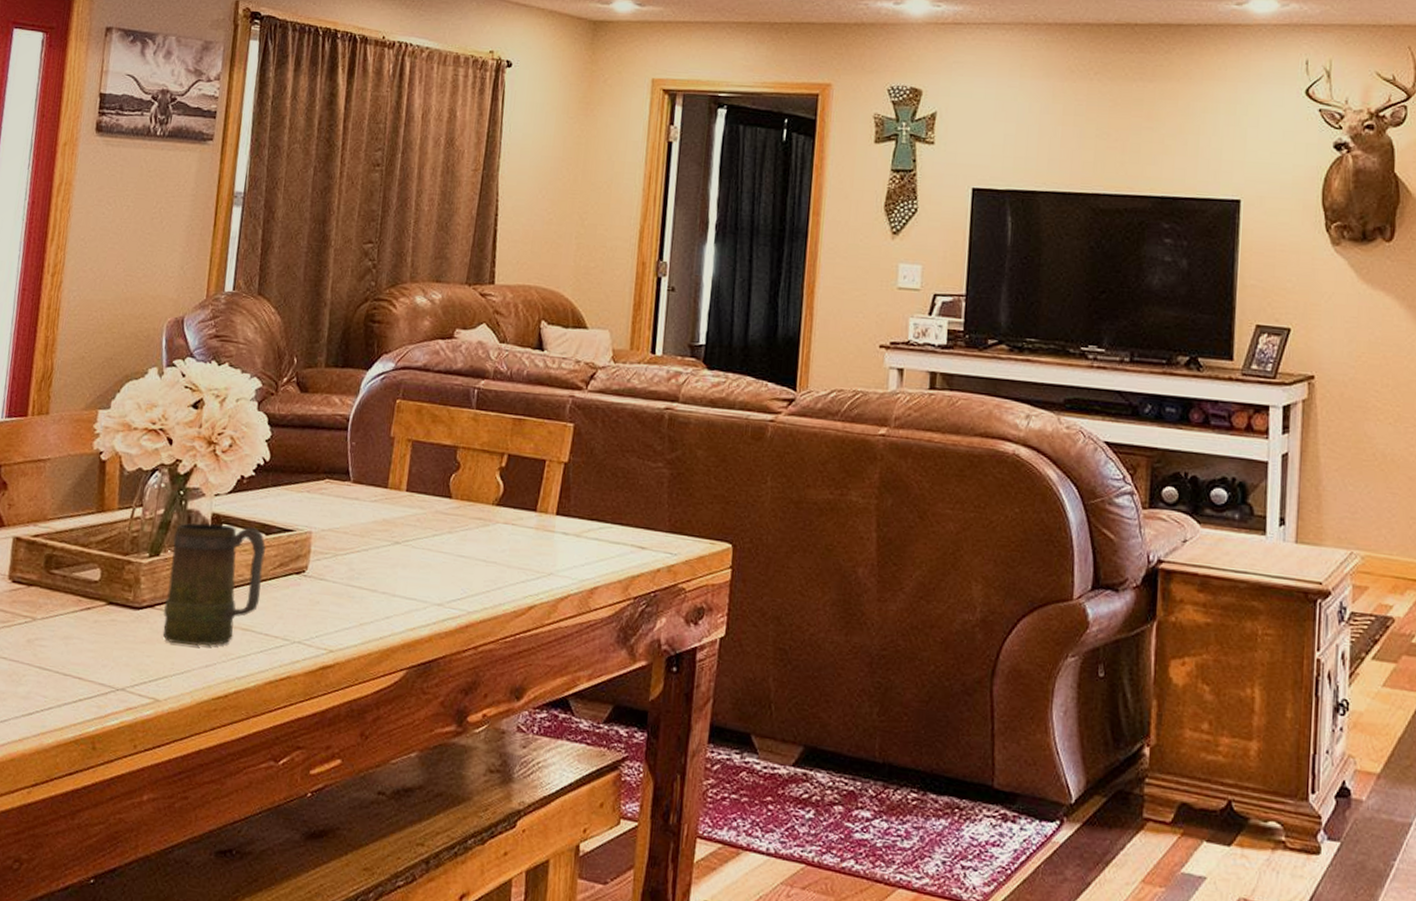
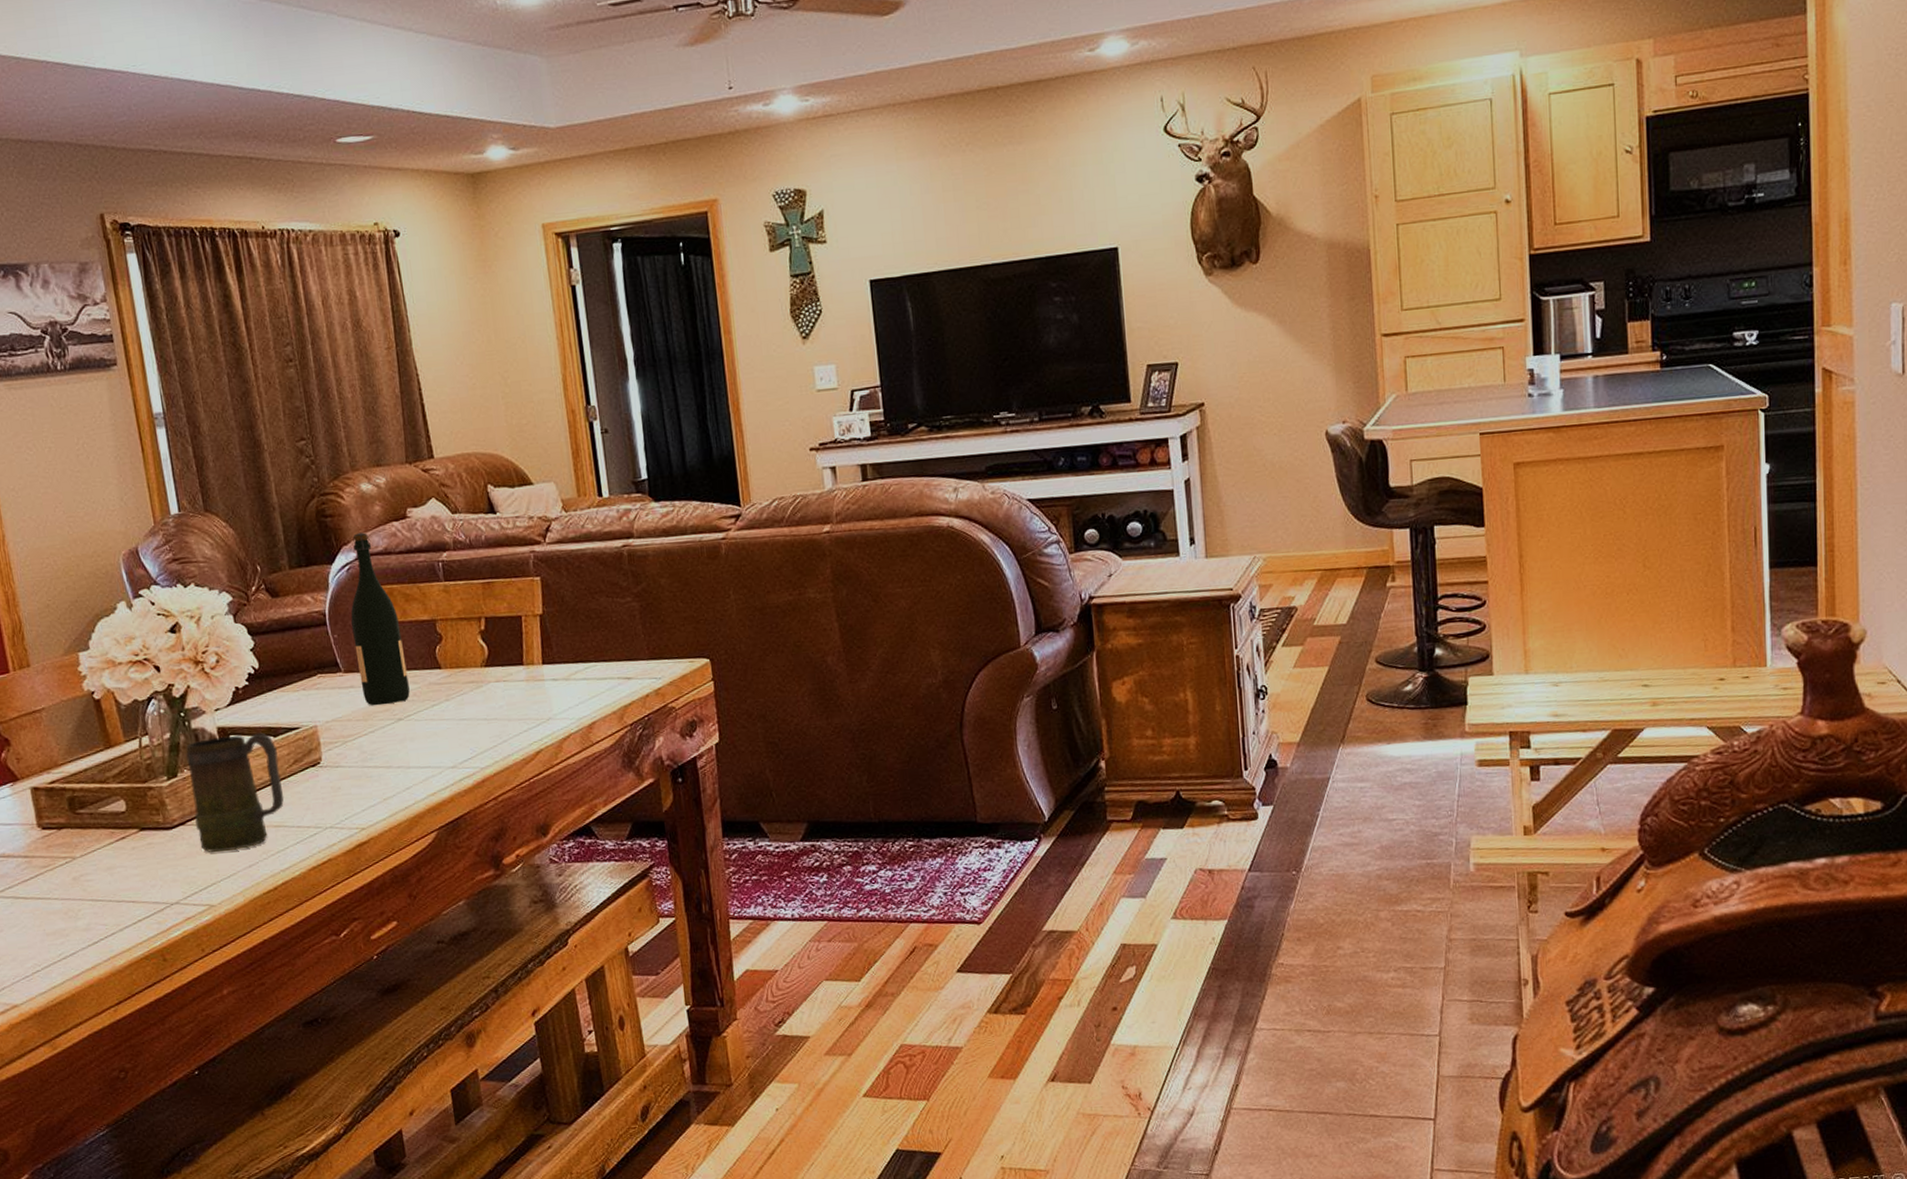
wine bottle: none [366,344,421,525] -> present [350,532,410,706]

